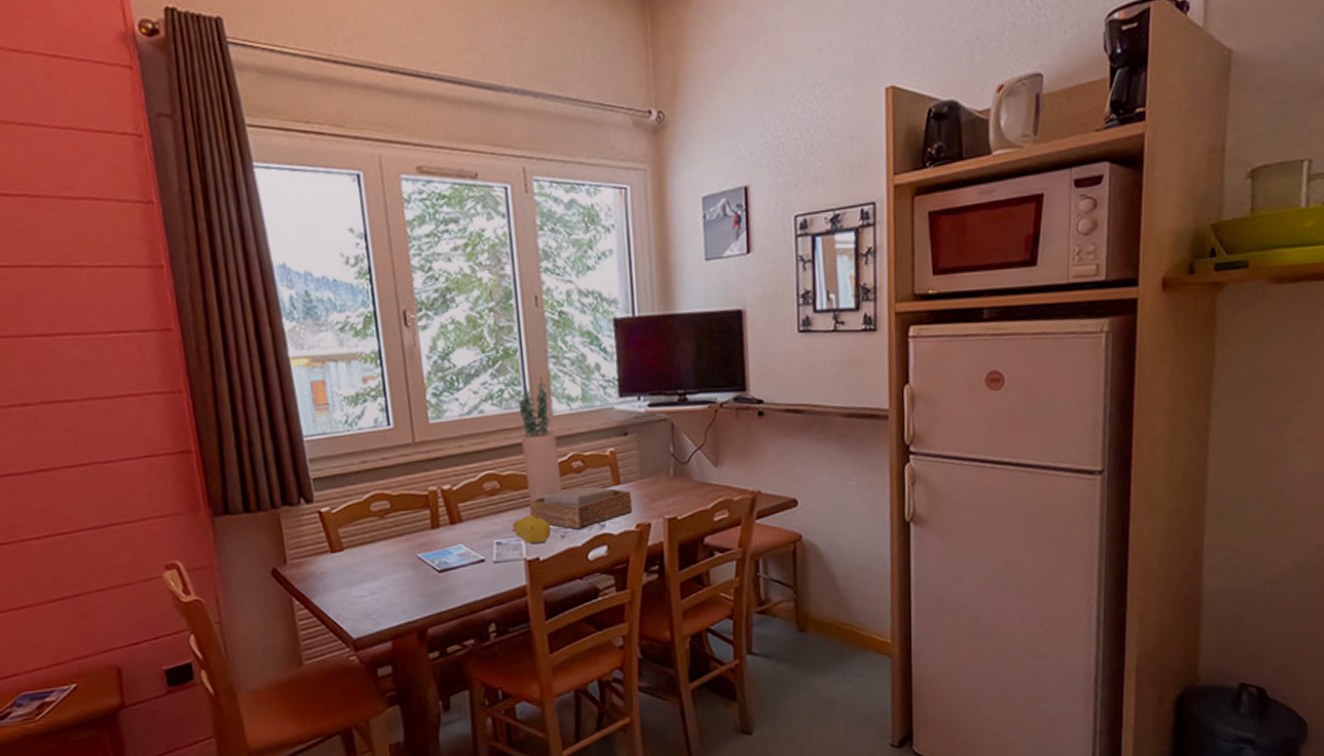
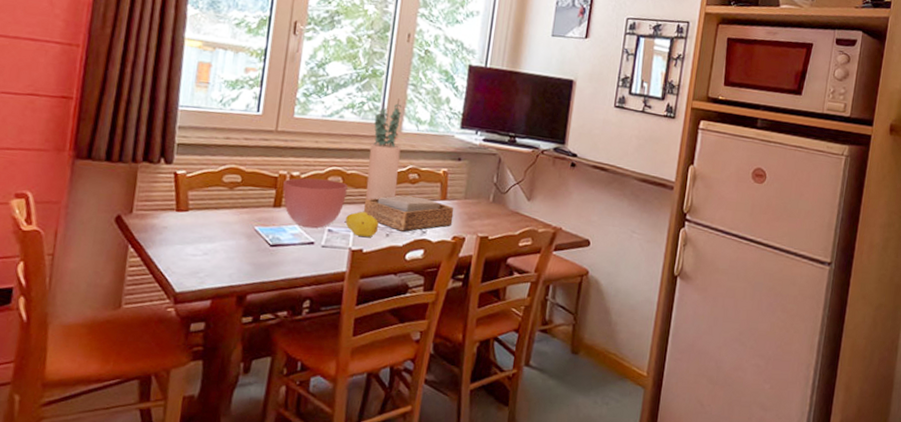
bowl: none [436,486,508,545] -> present [282,178,348,228]

